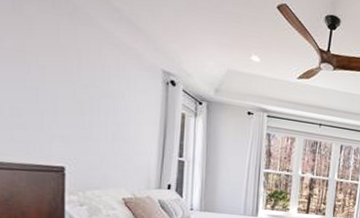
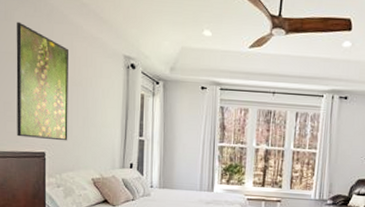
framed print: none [27,16,97,156] -> present [16,21,69,141]

